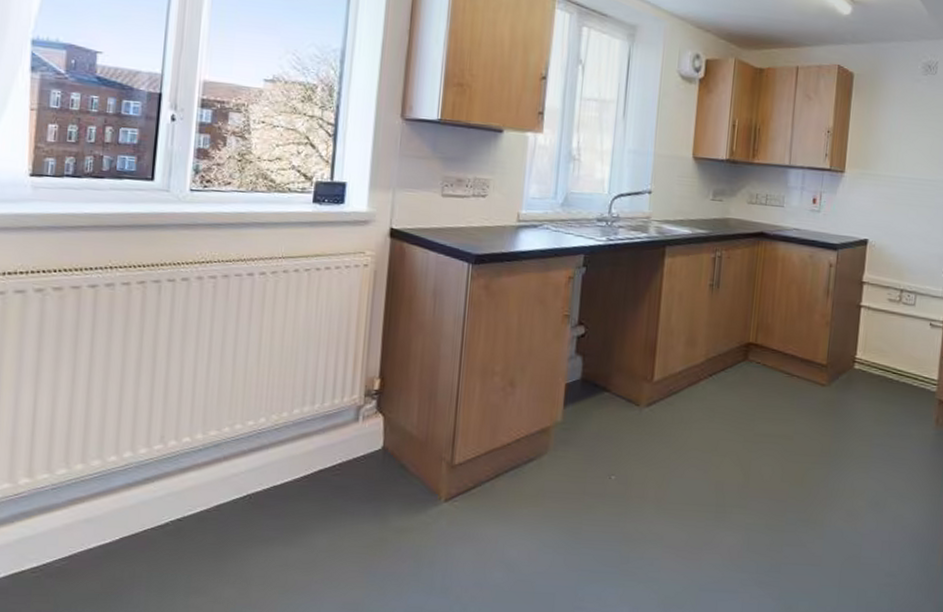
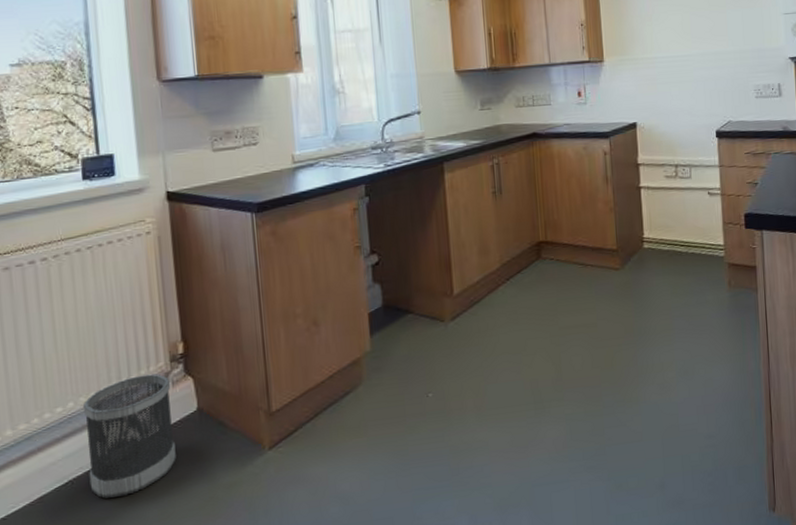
wastebasket: none [266,404,360,520] -> present [82,374,176,499]

